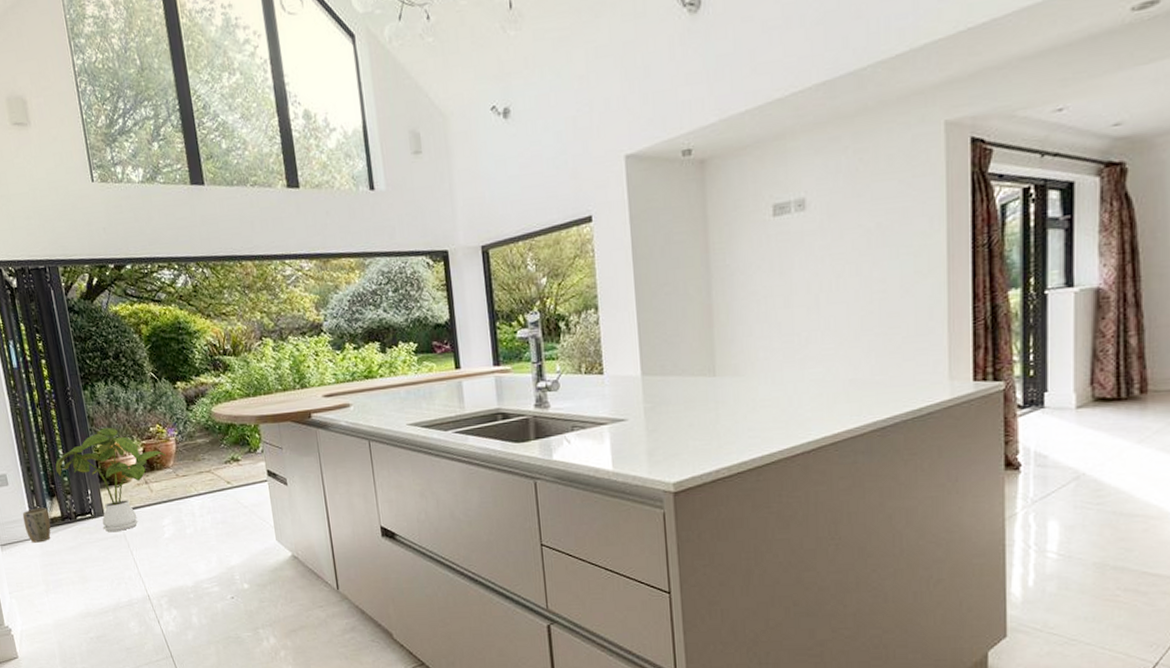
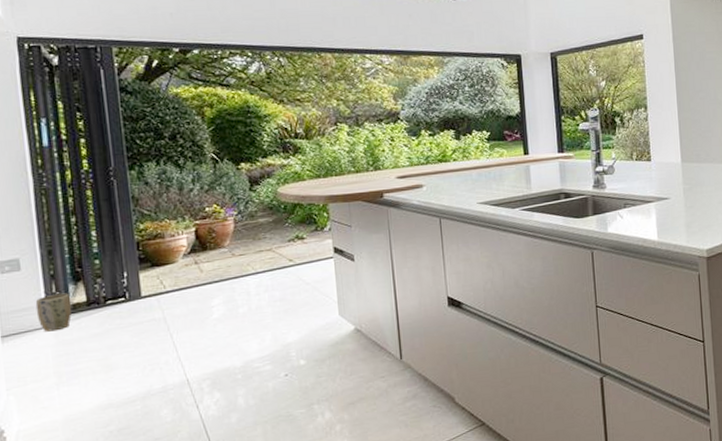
house plant: present [55,427,167,533] -> none [85,207,222,316]

